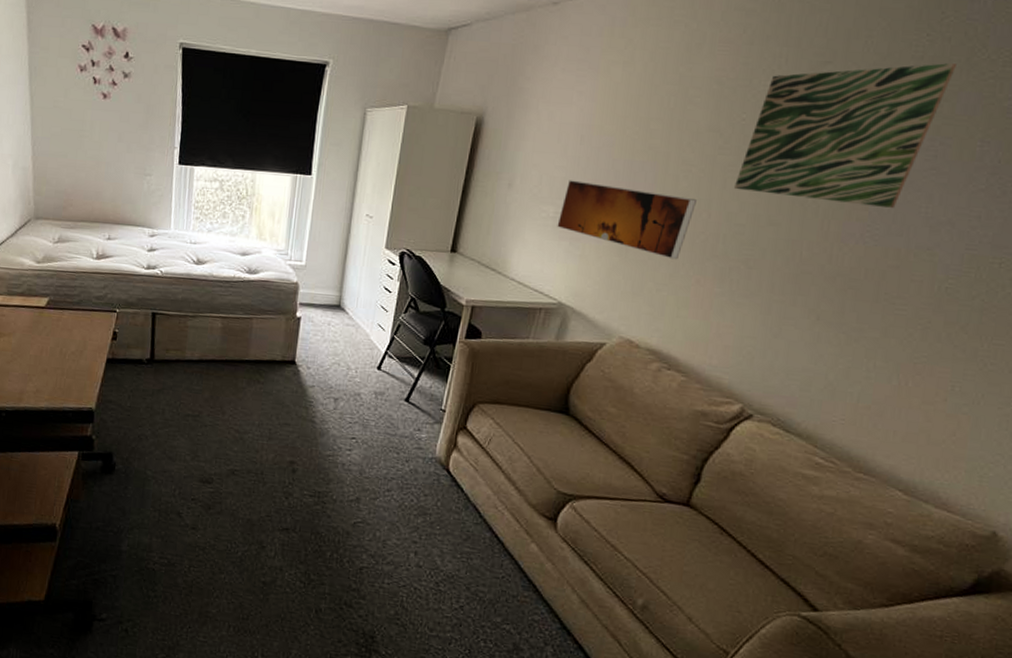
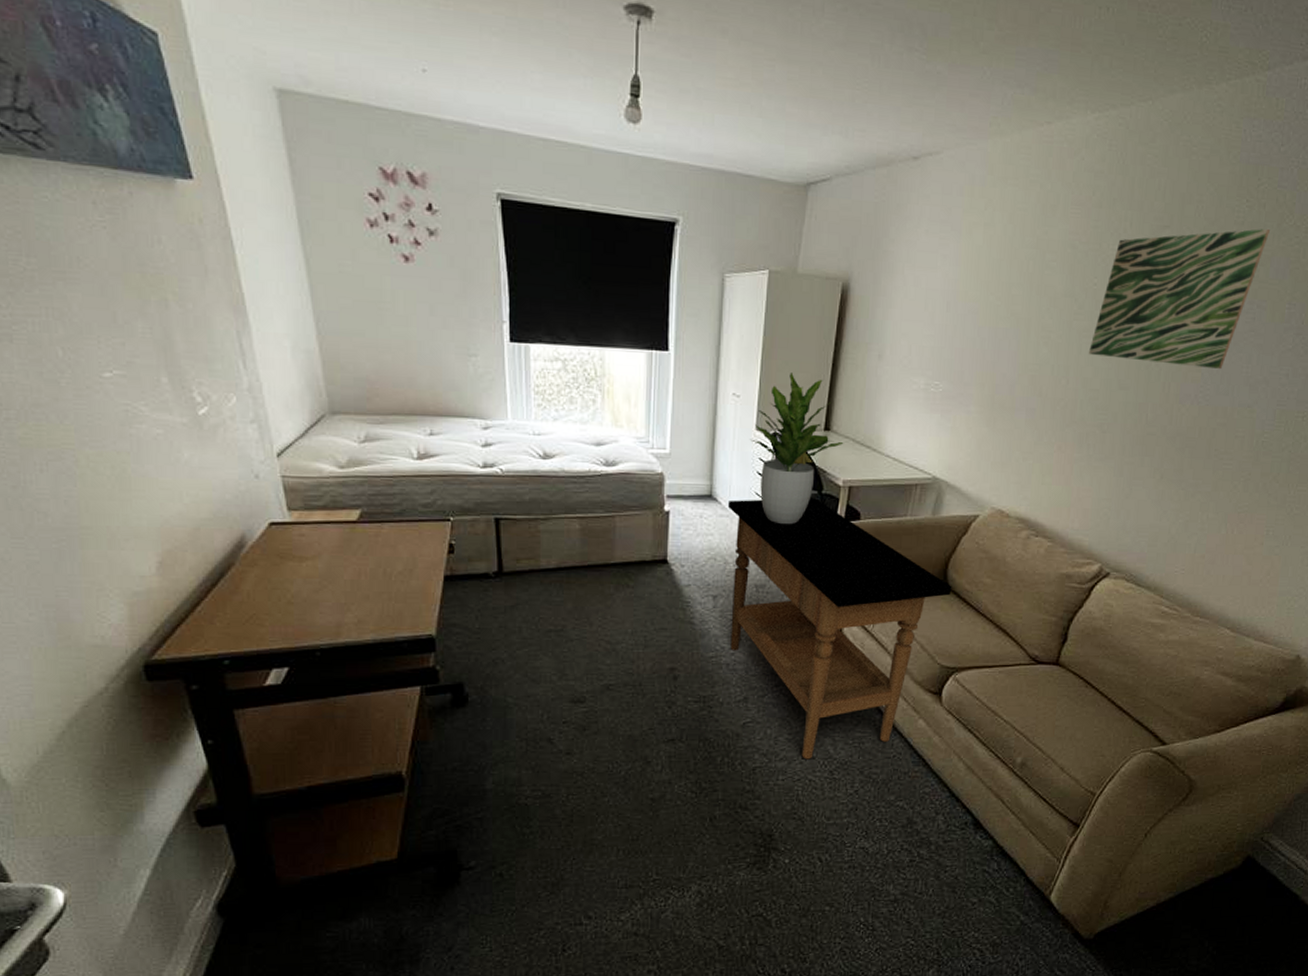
side table: none [347,311,574,568] -> present [727,498,952,759]
potted plant: none [378,198,469,338] -> present [749,373,844,525]
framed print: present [557,180,698,260] -> none [928,349,1057,428]

